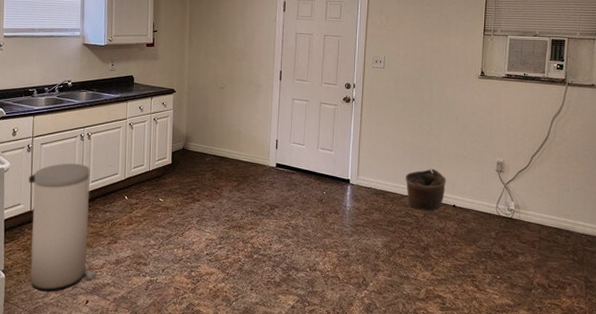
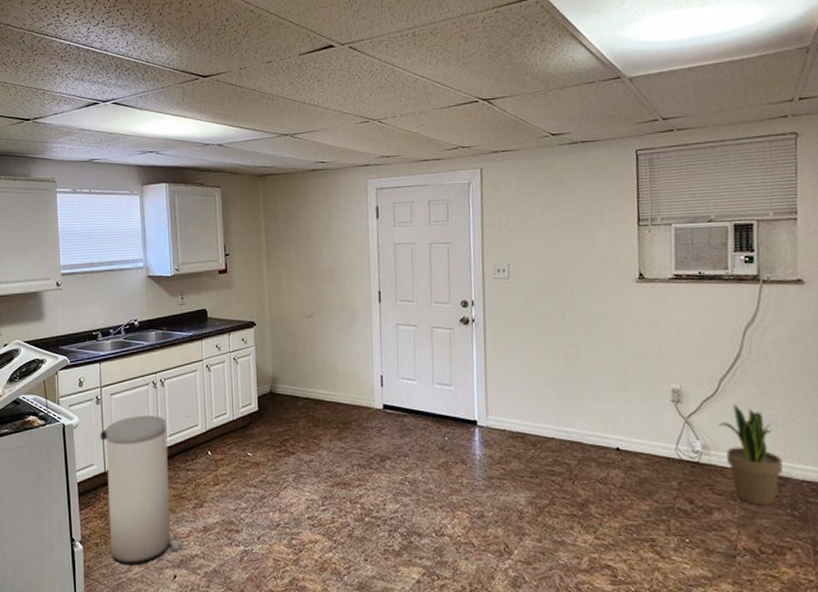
basket: present [405,168,447,210] -> none [548,402,605,456]
potted plant: none [528,174,570,252] -> present [718,403,784,506]

